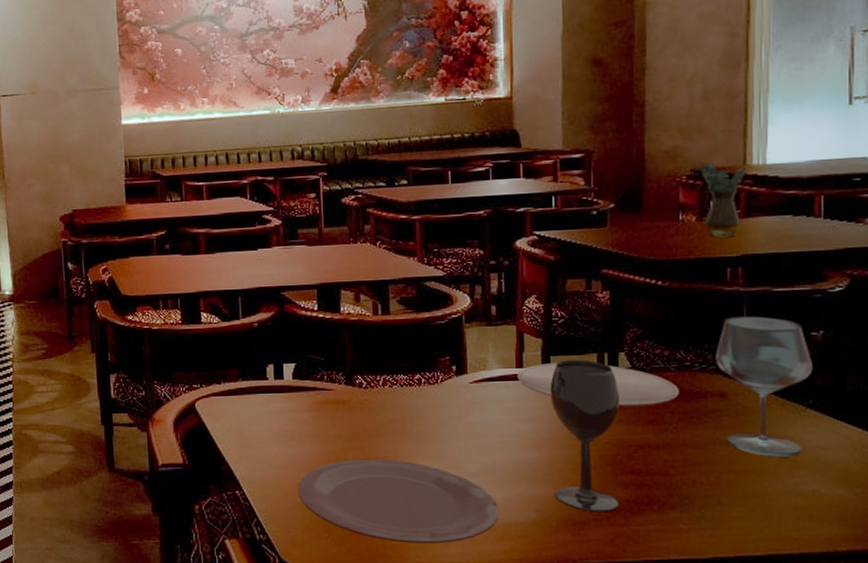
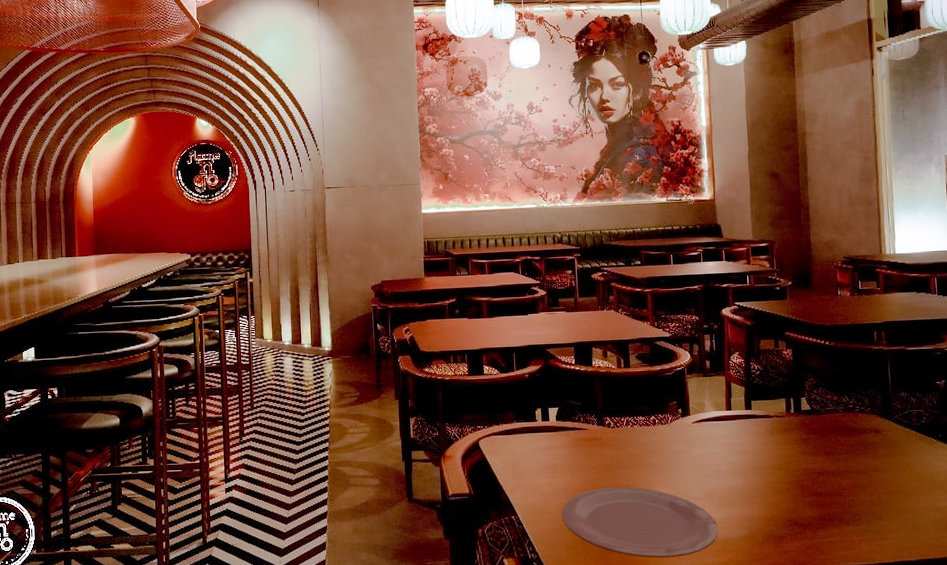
plate: present [517,363,679,407] -> none [727,406,846,441]
wine glass: present [550,359,620,512] -> none [752,403,807,528]
vase: present [699,160,745,238] -> none [849,249,881,309]
wine glass: present [715,316,812,457] -> none [870,369,939,480]

